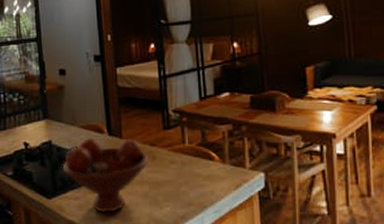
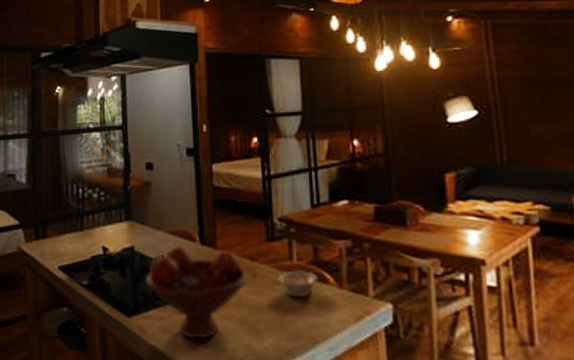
legume: none [173,151,210,174] -> present [278,270,324,298]

